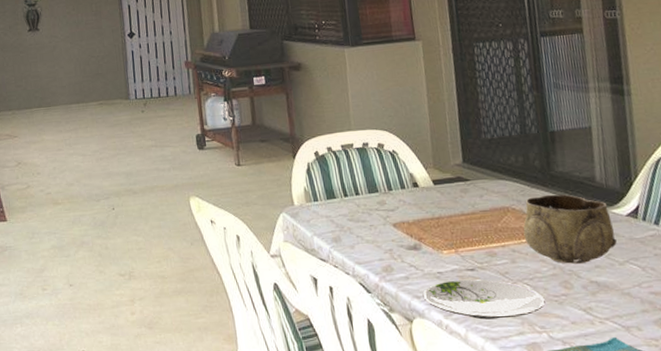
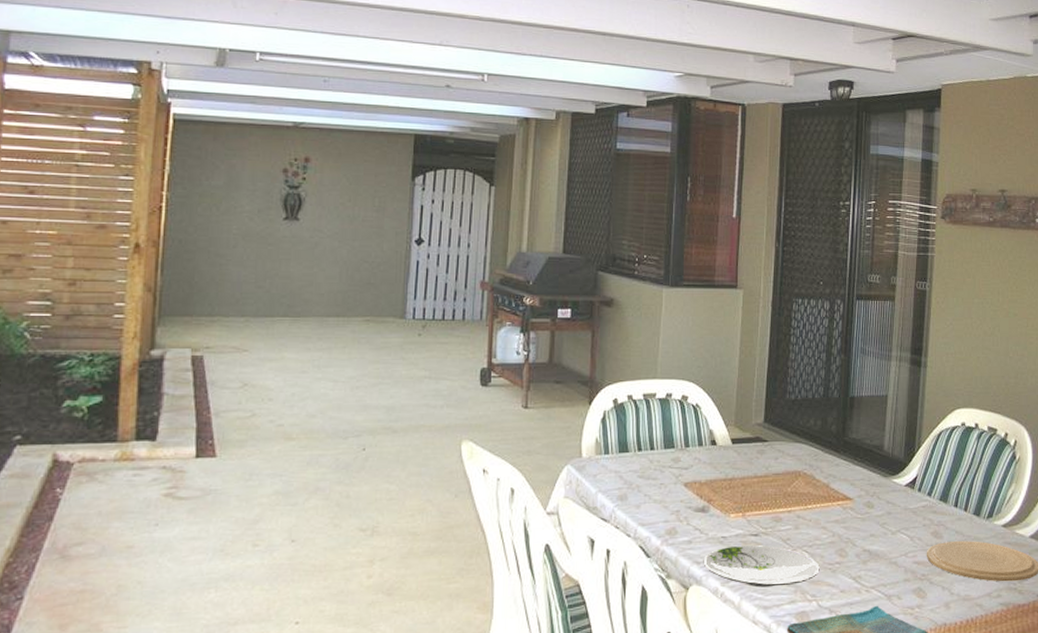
decorative bowl: present [523,194,617,264] -> none [810,460,893,532]

